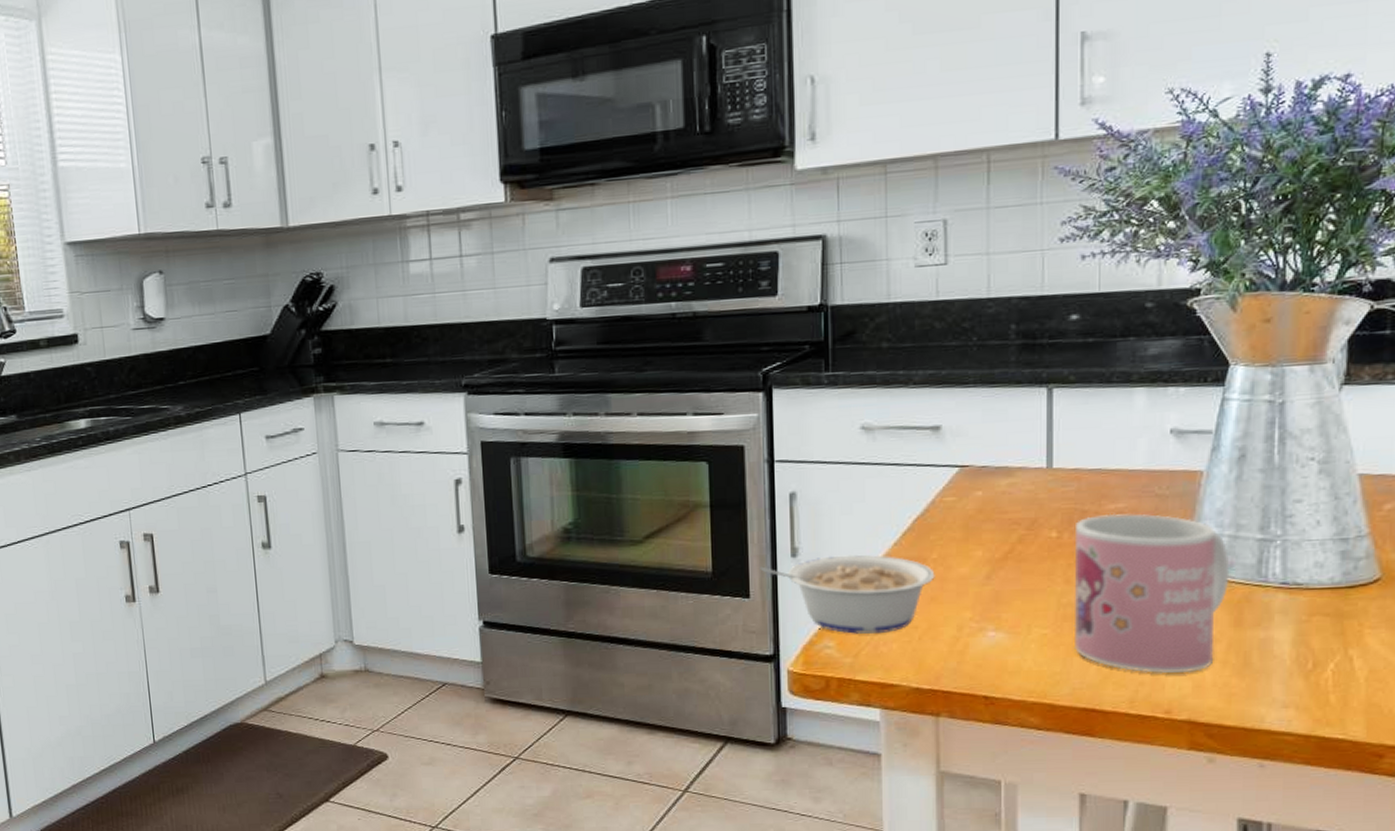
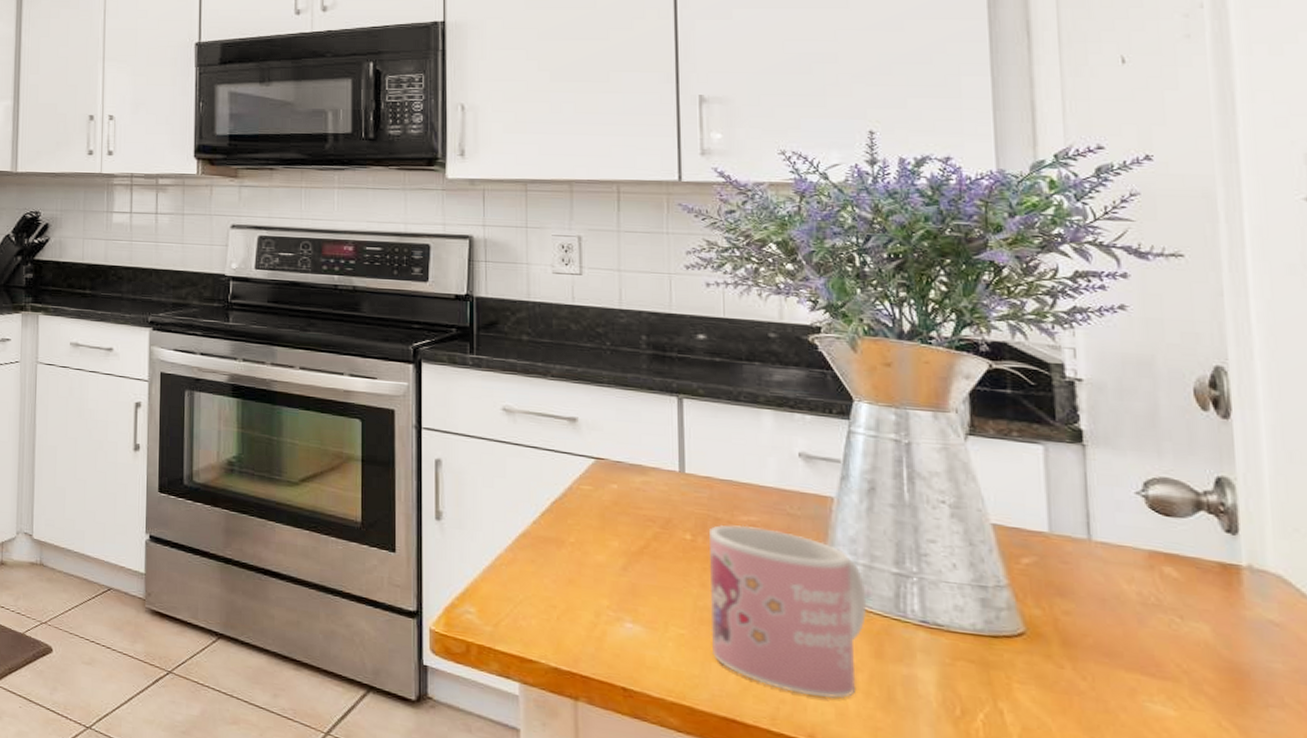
legume: present [760,554,935,634] -> none [406,524,573,608]

